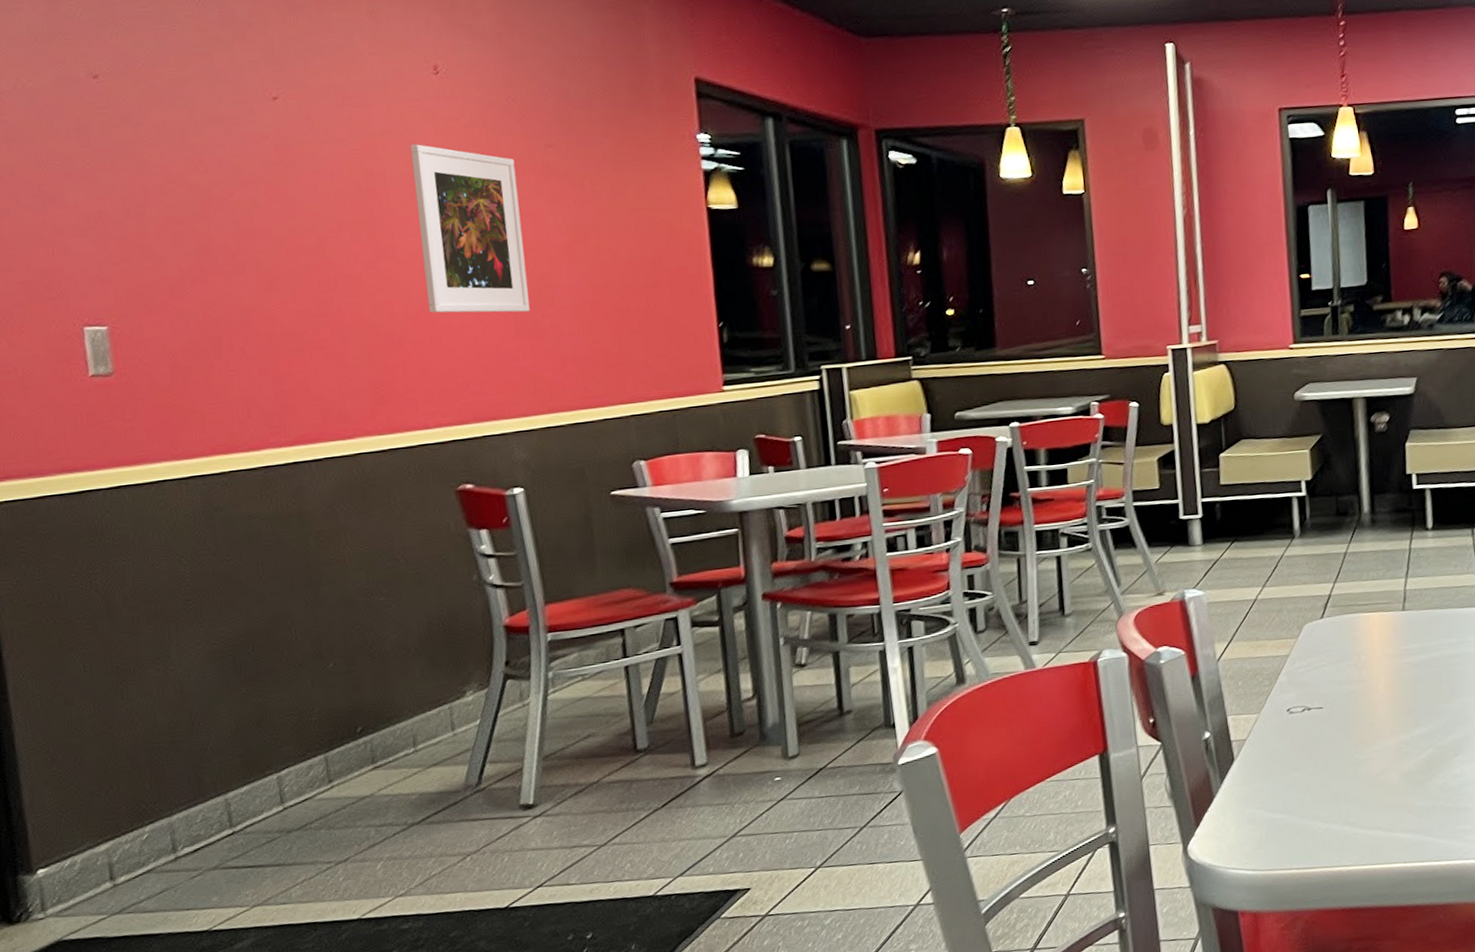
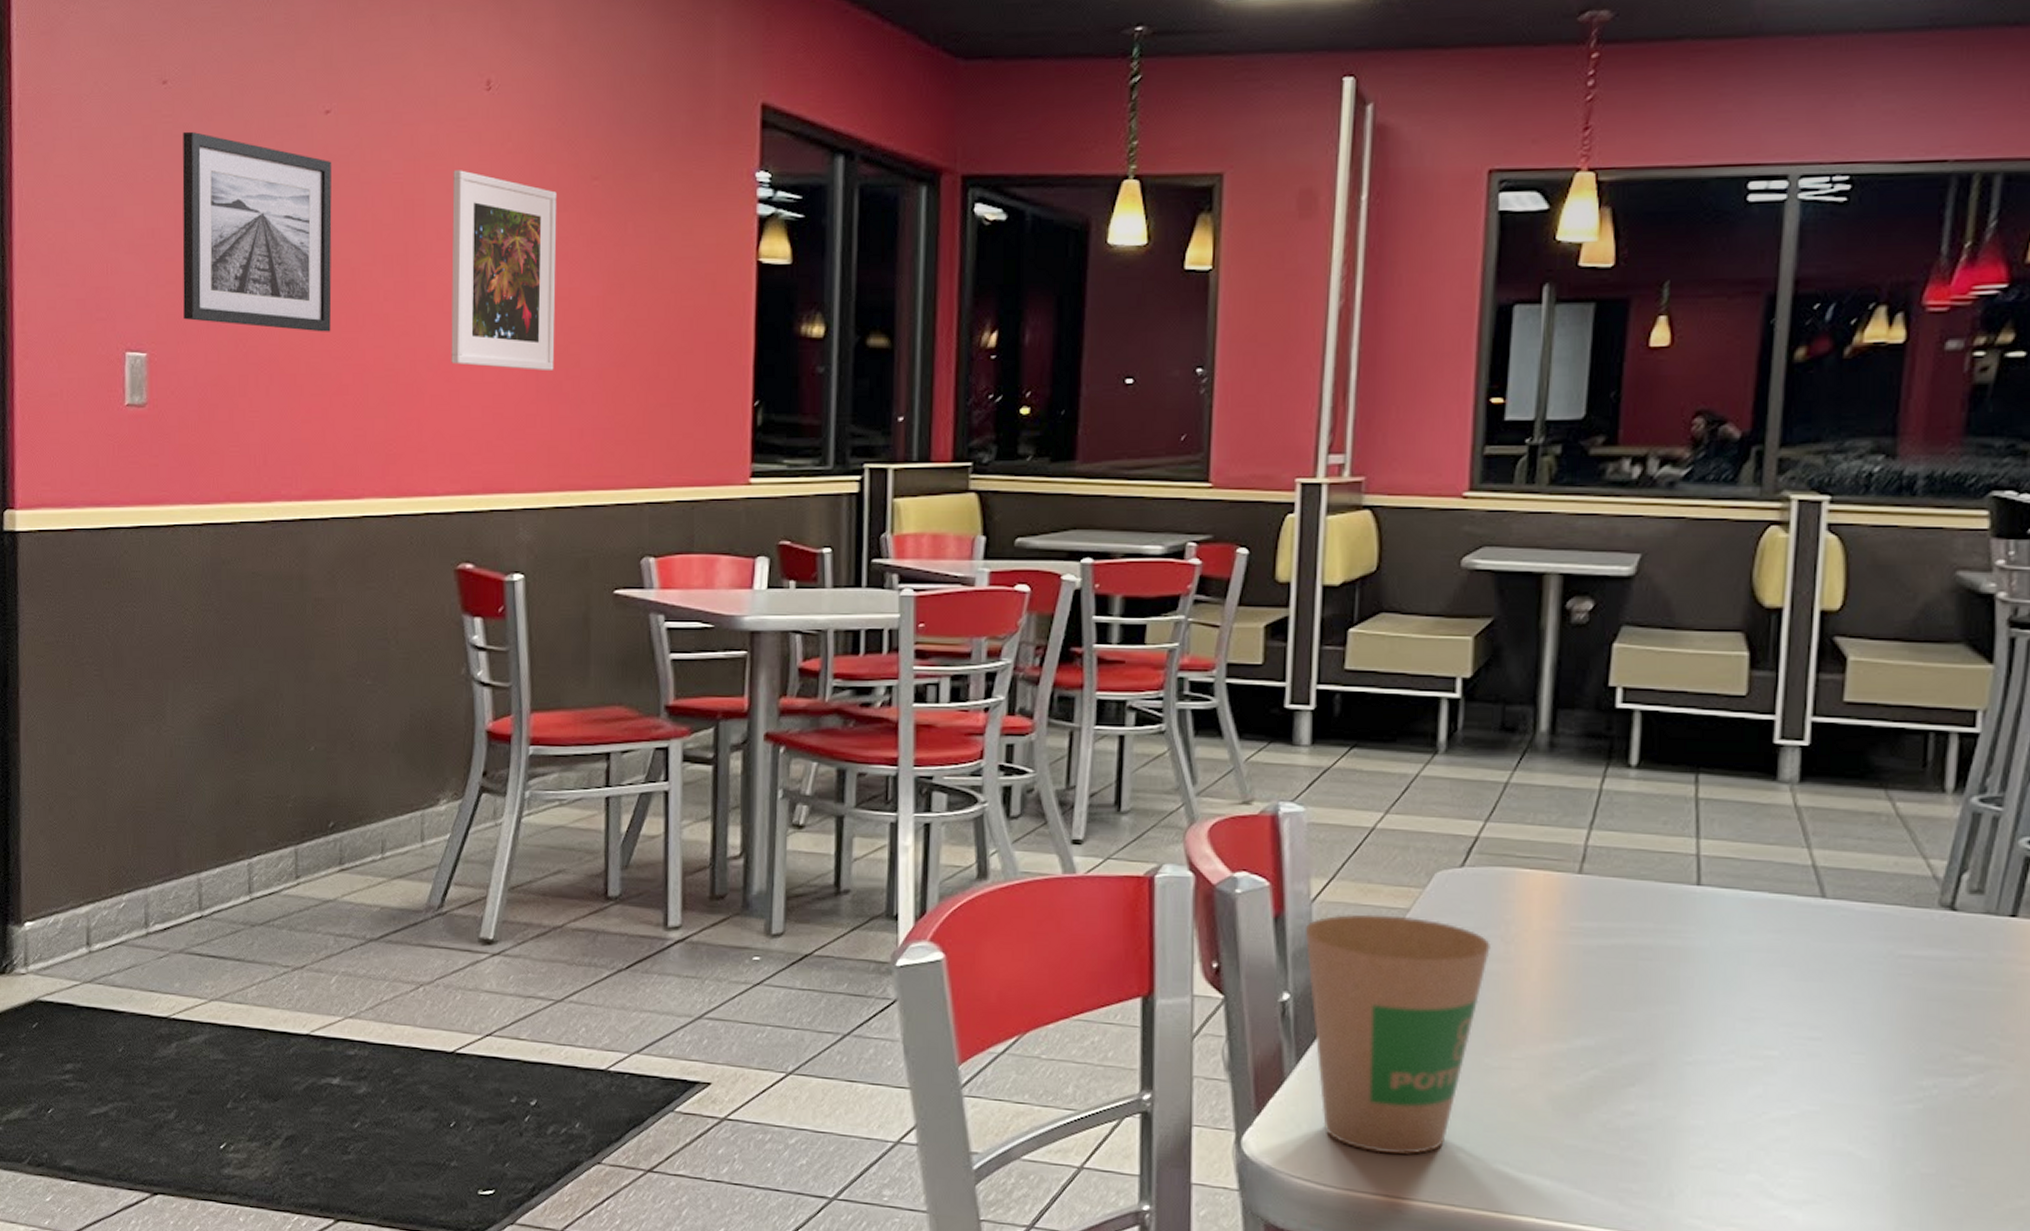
wall art: none [121,120,303,295] -> present [182,131,332,332]
paper cup: none [1216,660,1349,839] -> present [1306,913,1490,1154]

